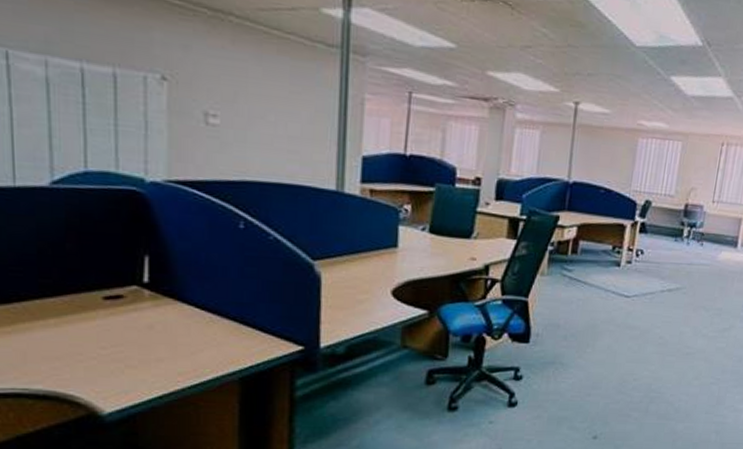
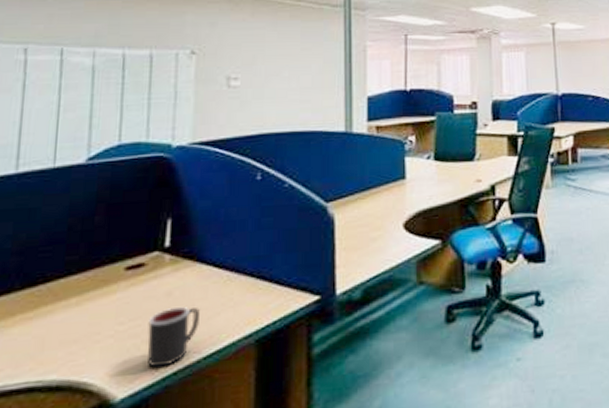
mug: none [131,340,183,390] -> present [147,307,200,368]

